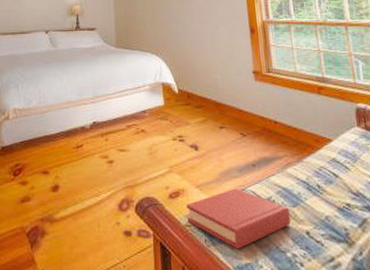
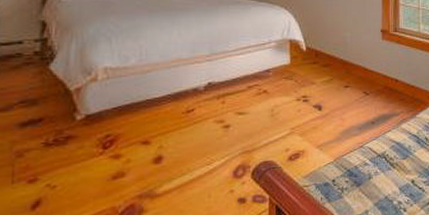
hardback book: present [185,188,291,250] -> none [305,145,399,204]

